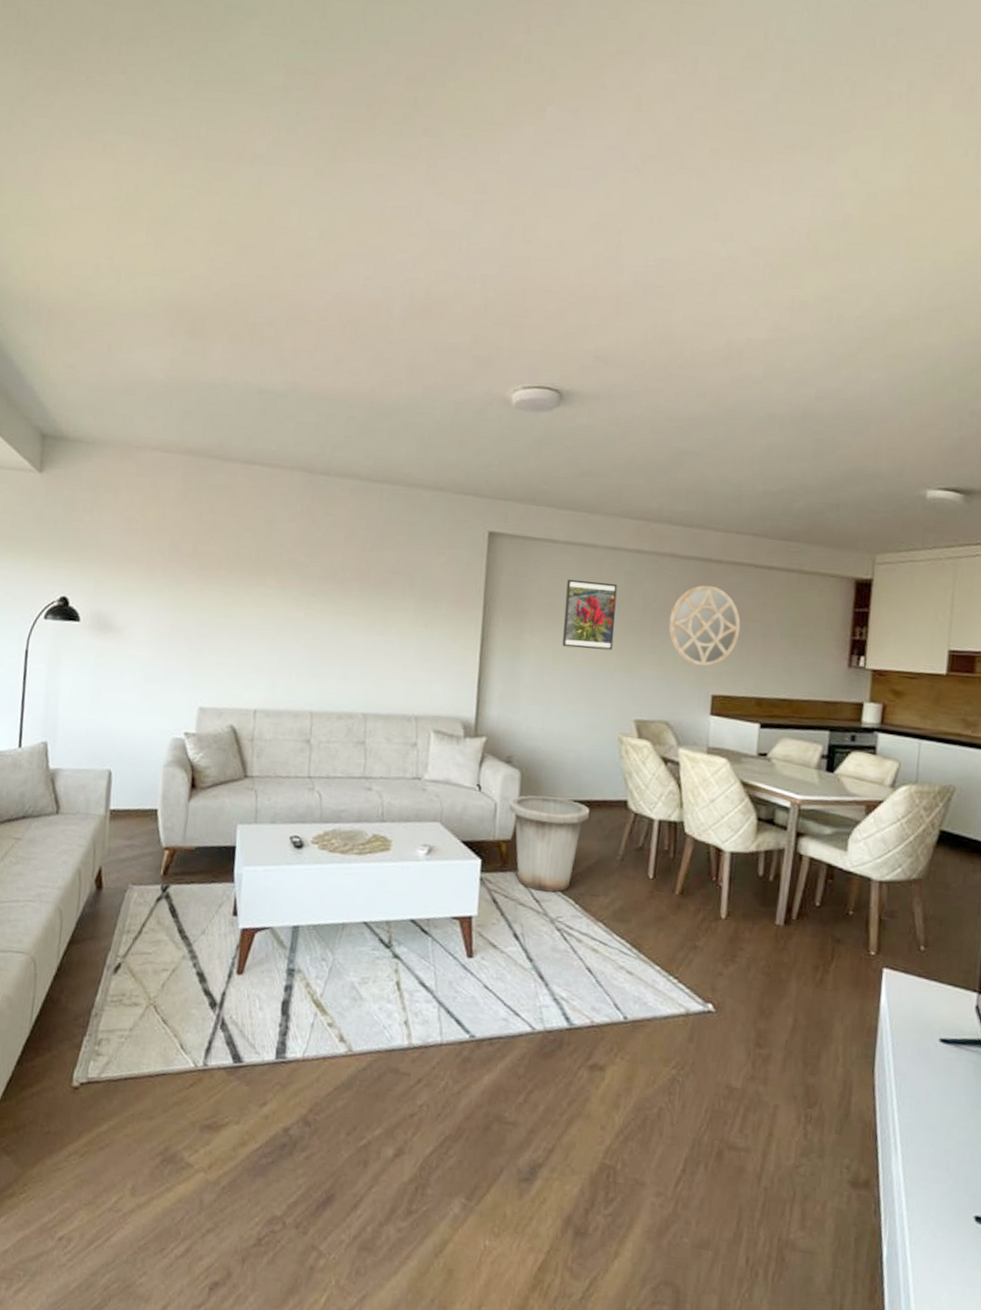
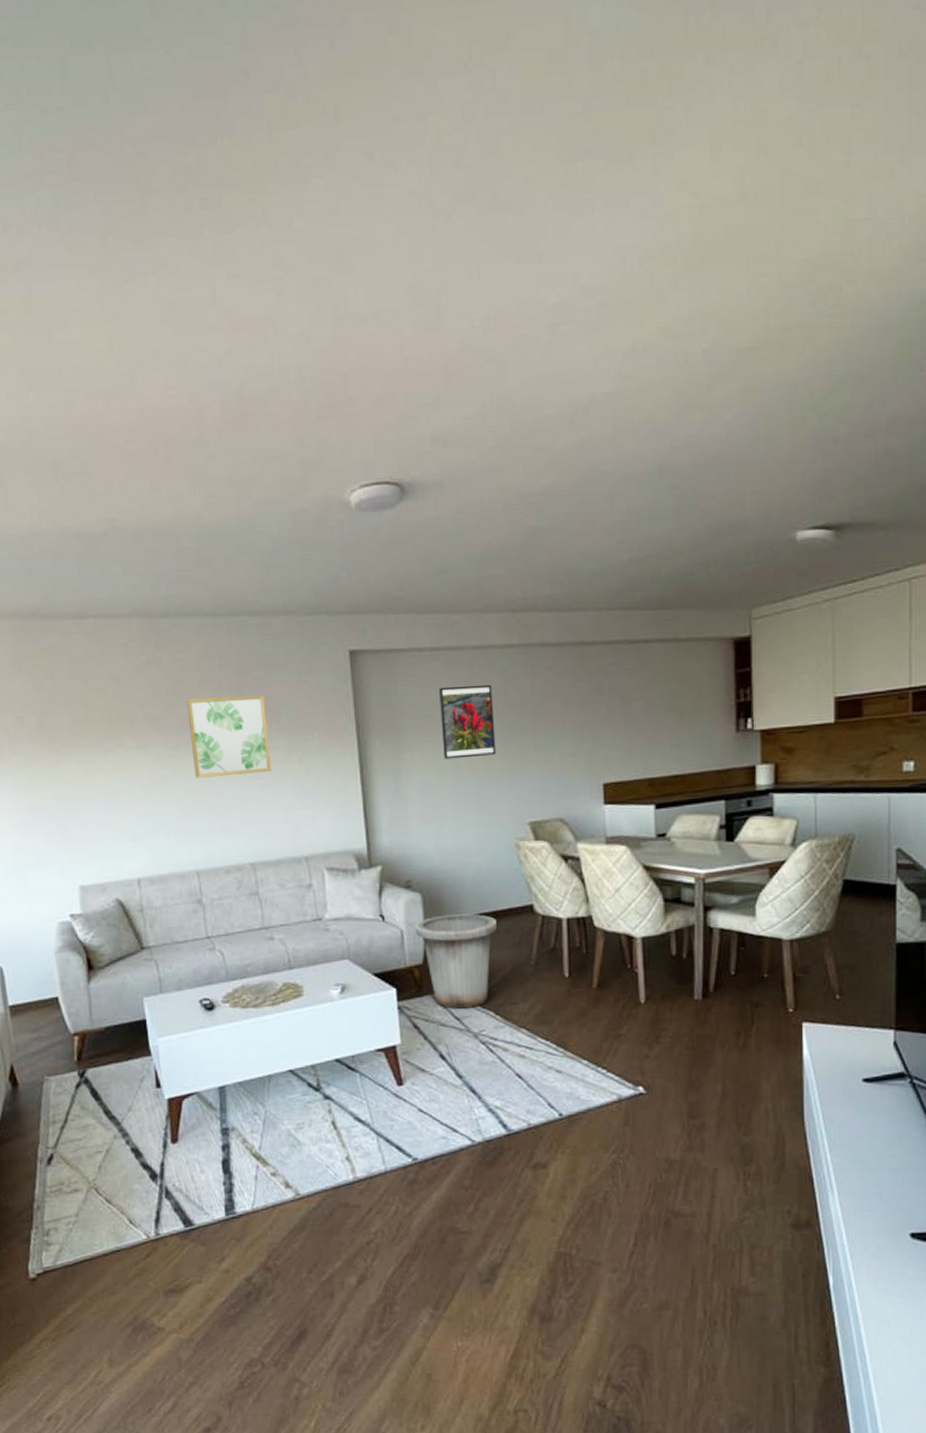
wall art: none [325,551,403,631] -> present [186,695,271,778]
home mirror: present [668,585,741,666] -> none [550,669,623,756]

